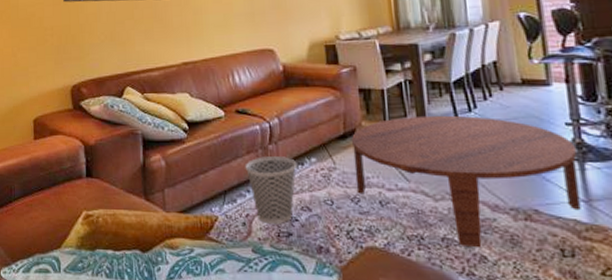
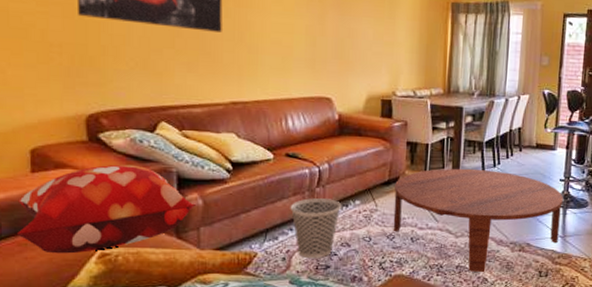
decorative pillow: none [24,129,159,215] -> present [16,164,196,254]

